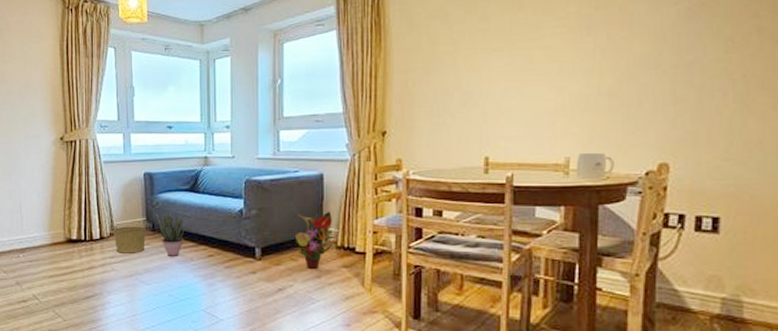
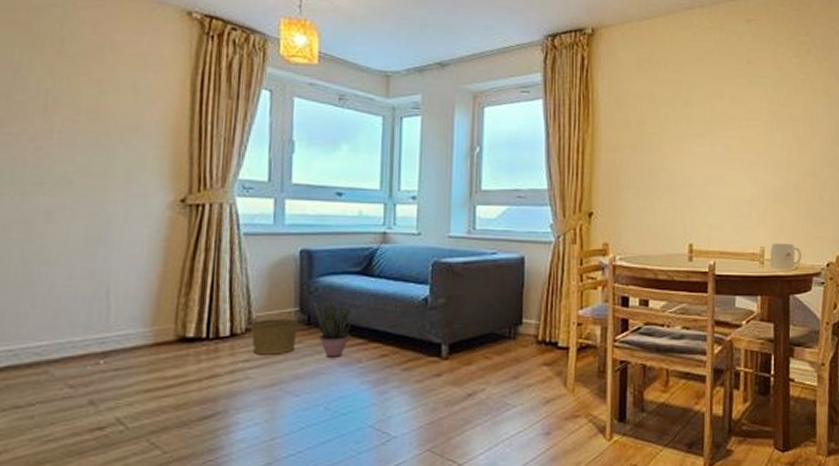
bouquet: present [296,211,338,270] -> none [490,299,539,369]

